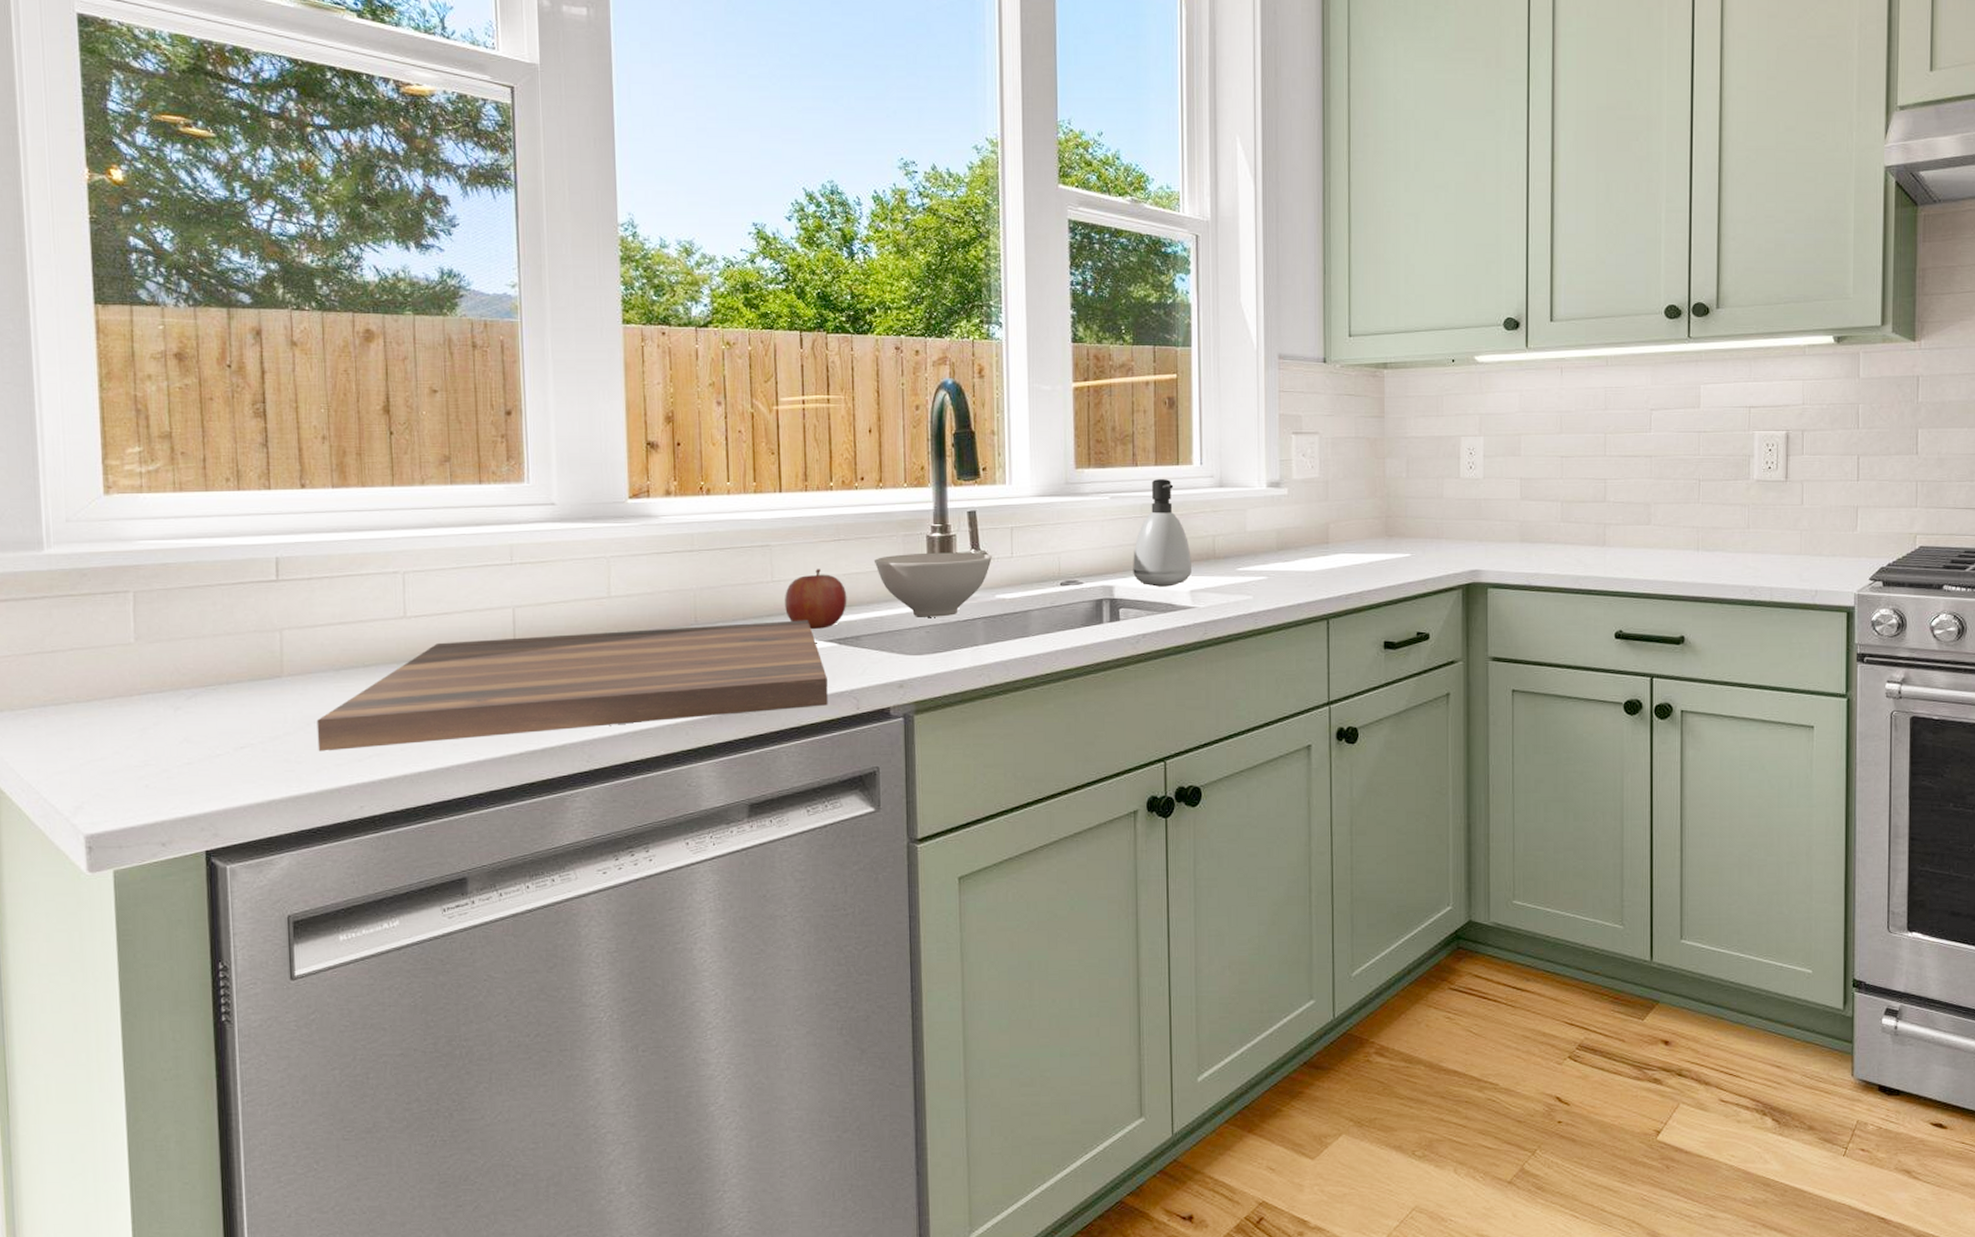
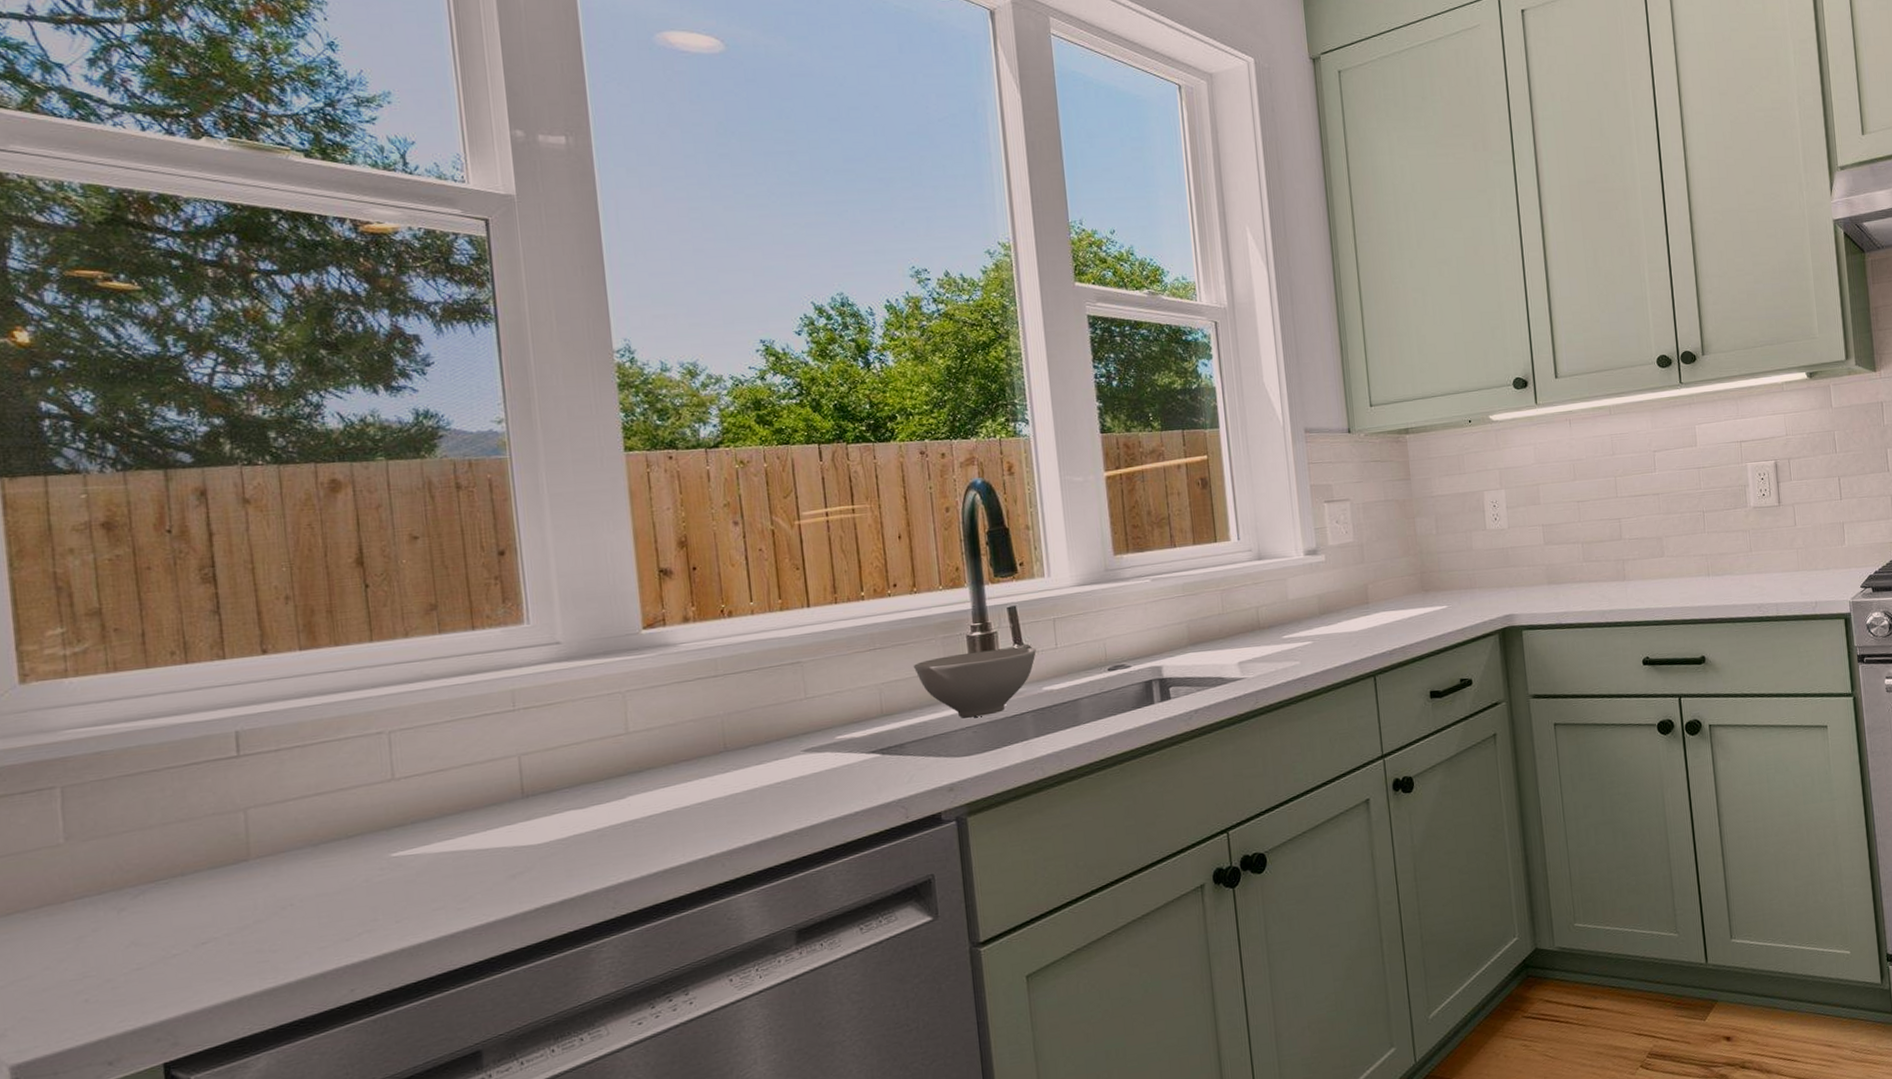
cutting board: present [316,620,828,752] -> none [293,733,875,936]
fruit: present [785,569,847,629] -> none [820,680,888,742]
soap dispenser: present [1133,478,1191,587] -> none [1179,556,1238,663]

